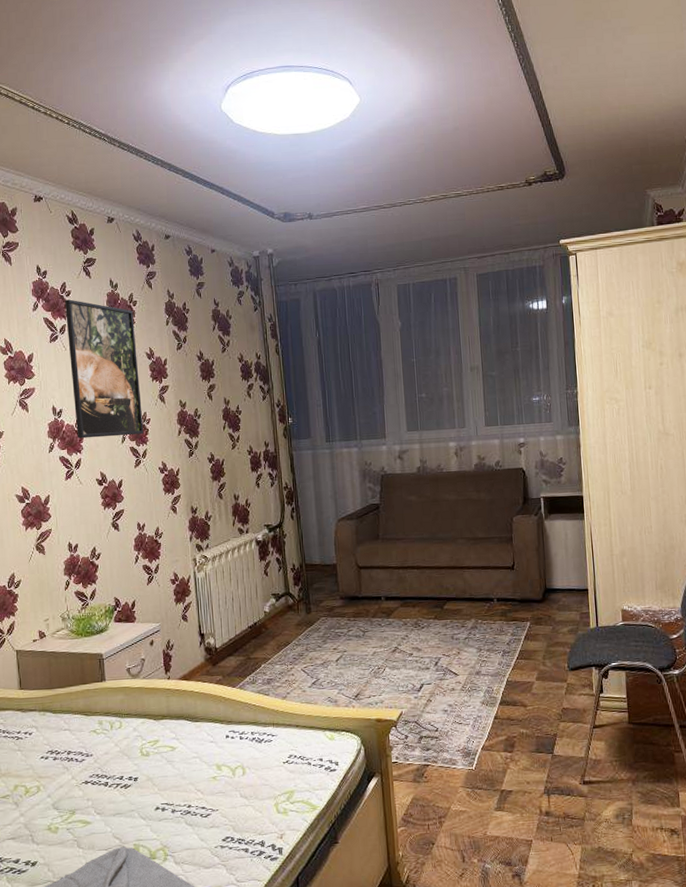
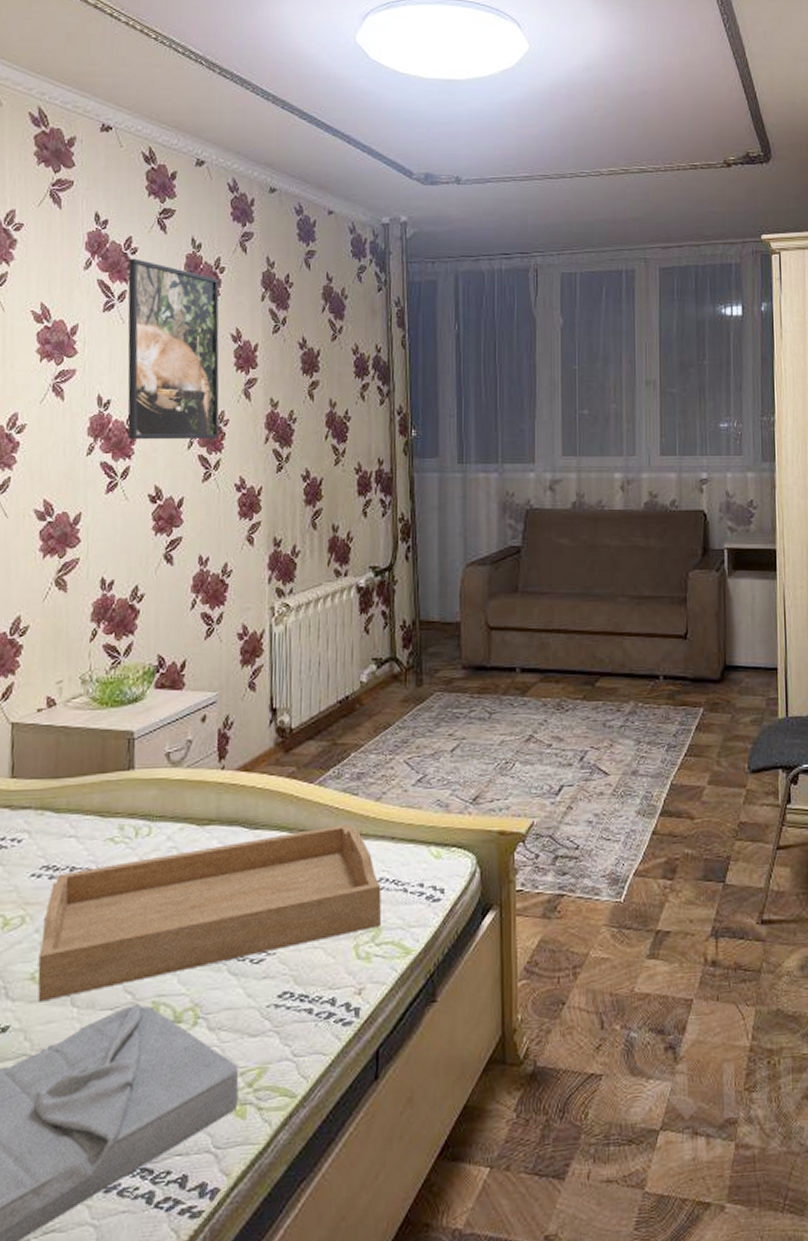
serving tray: none [52,716,294,845] -> present [38,823,382,1002]

